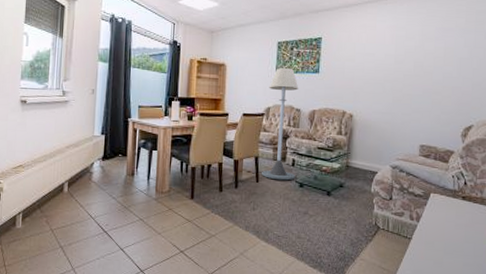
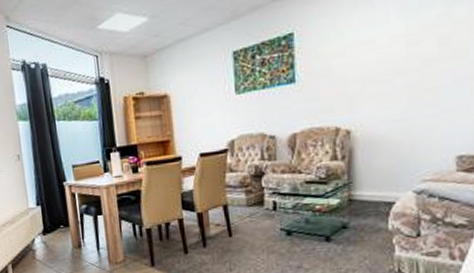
floor lamp: present [262,68,299,181] -> none [229,84,280,231]

